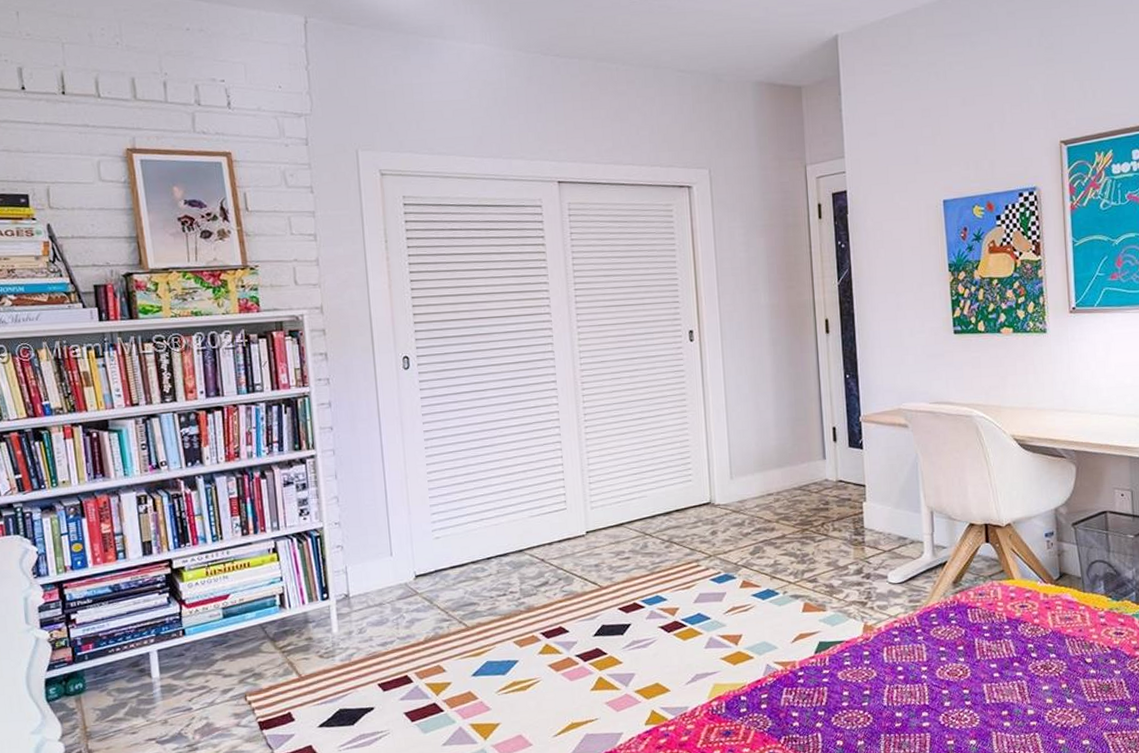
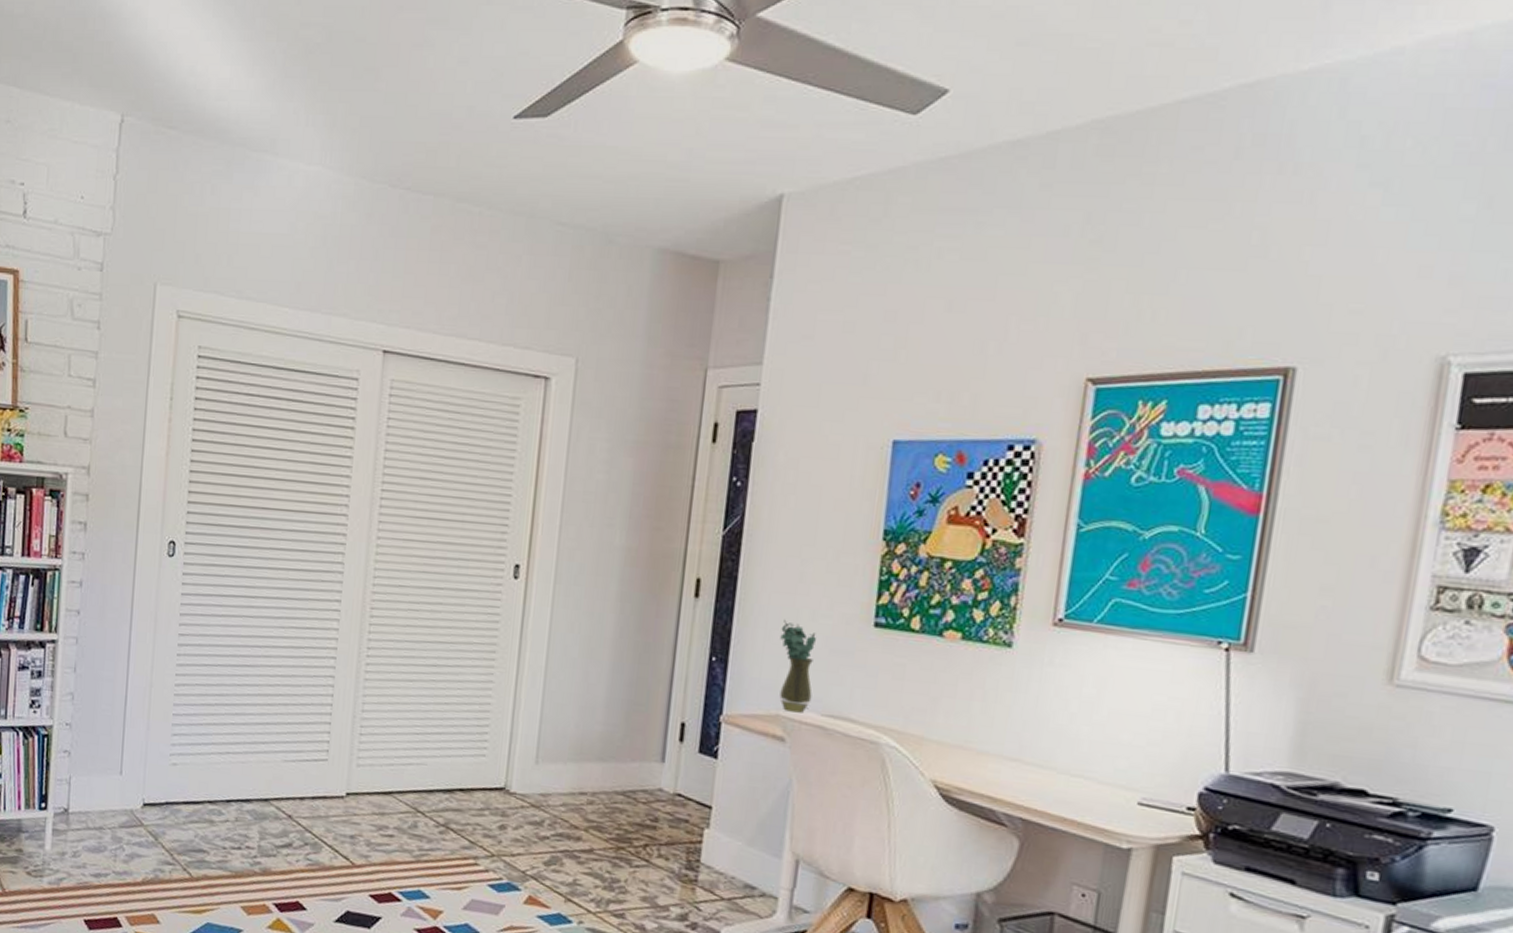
vase: none [891,339,921,405] -> present [779,619,816,713]

